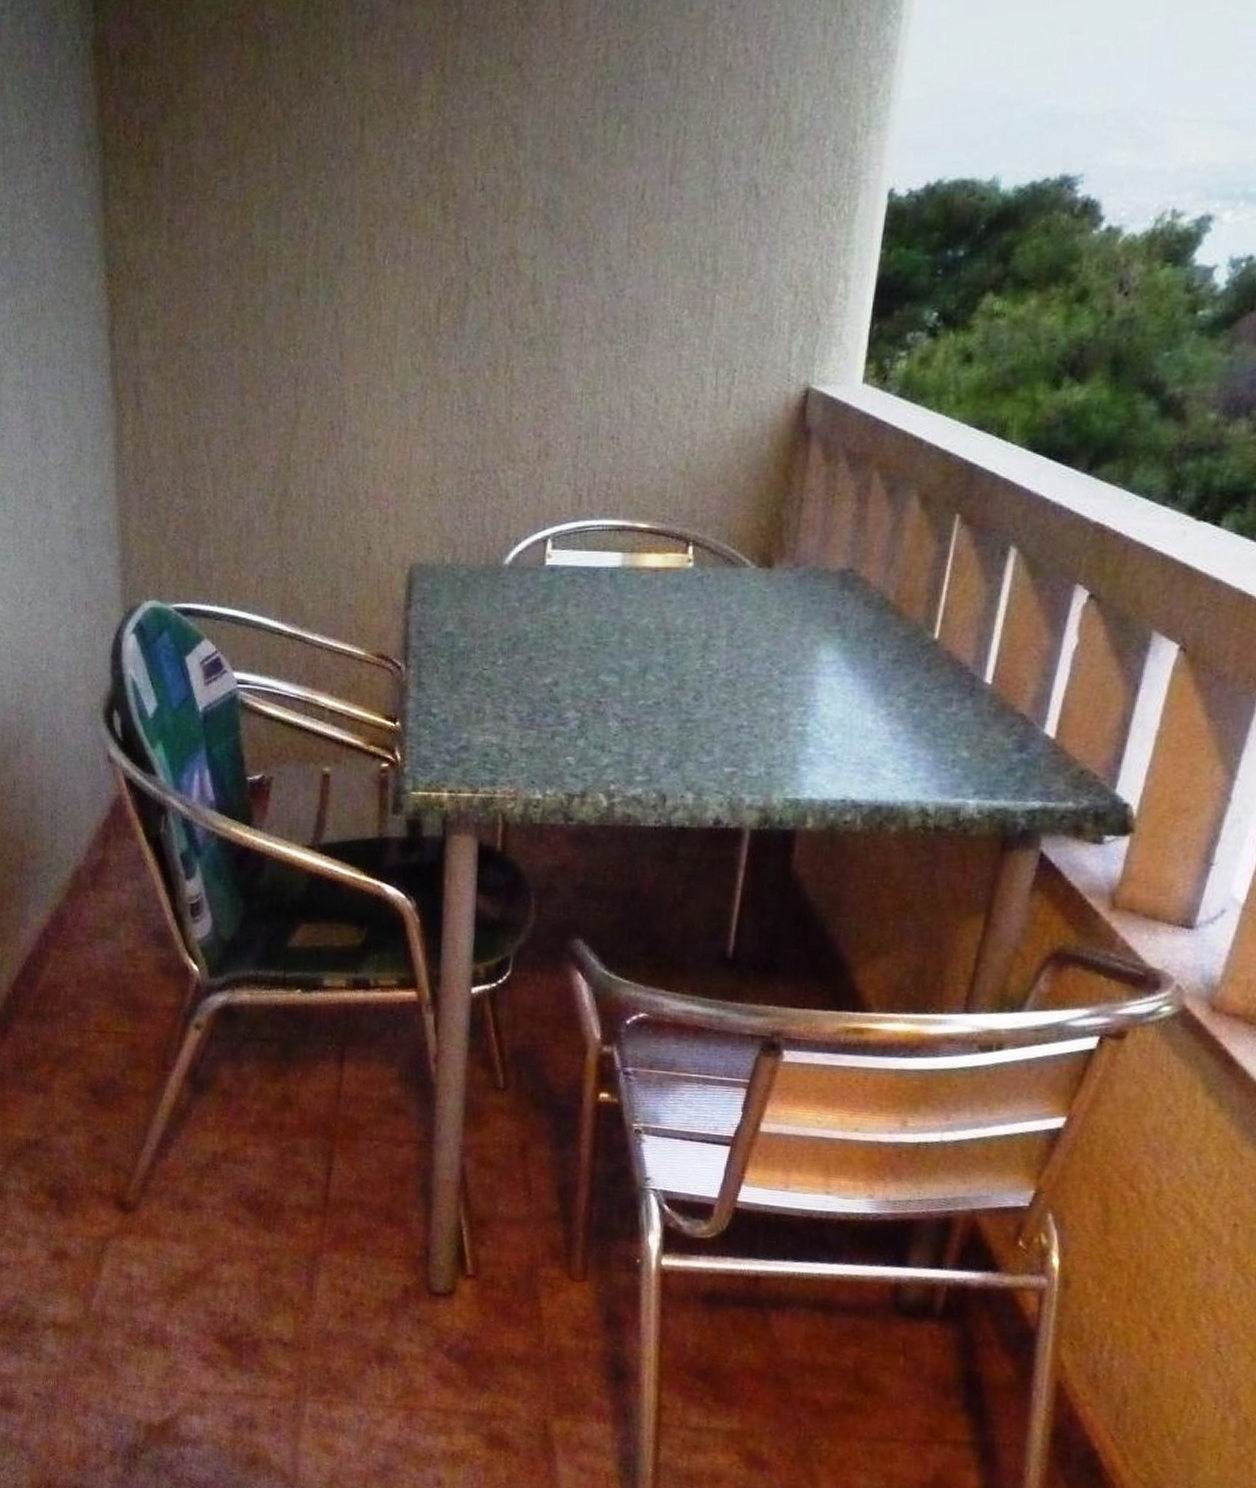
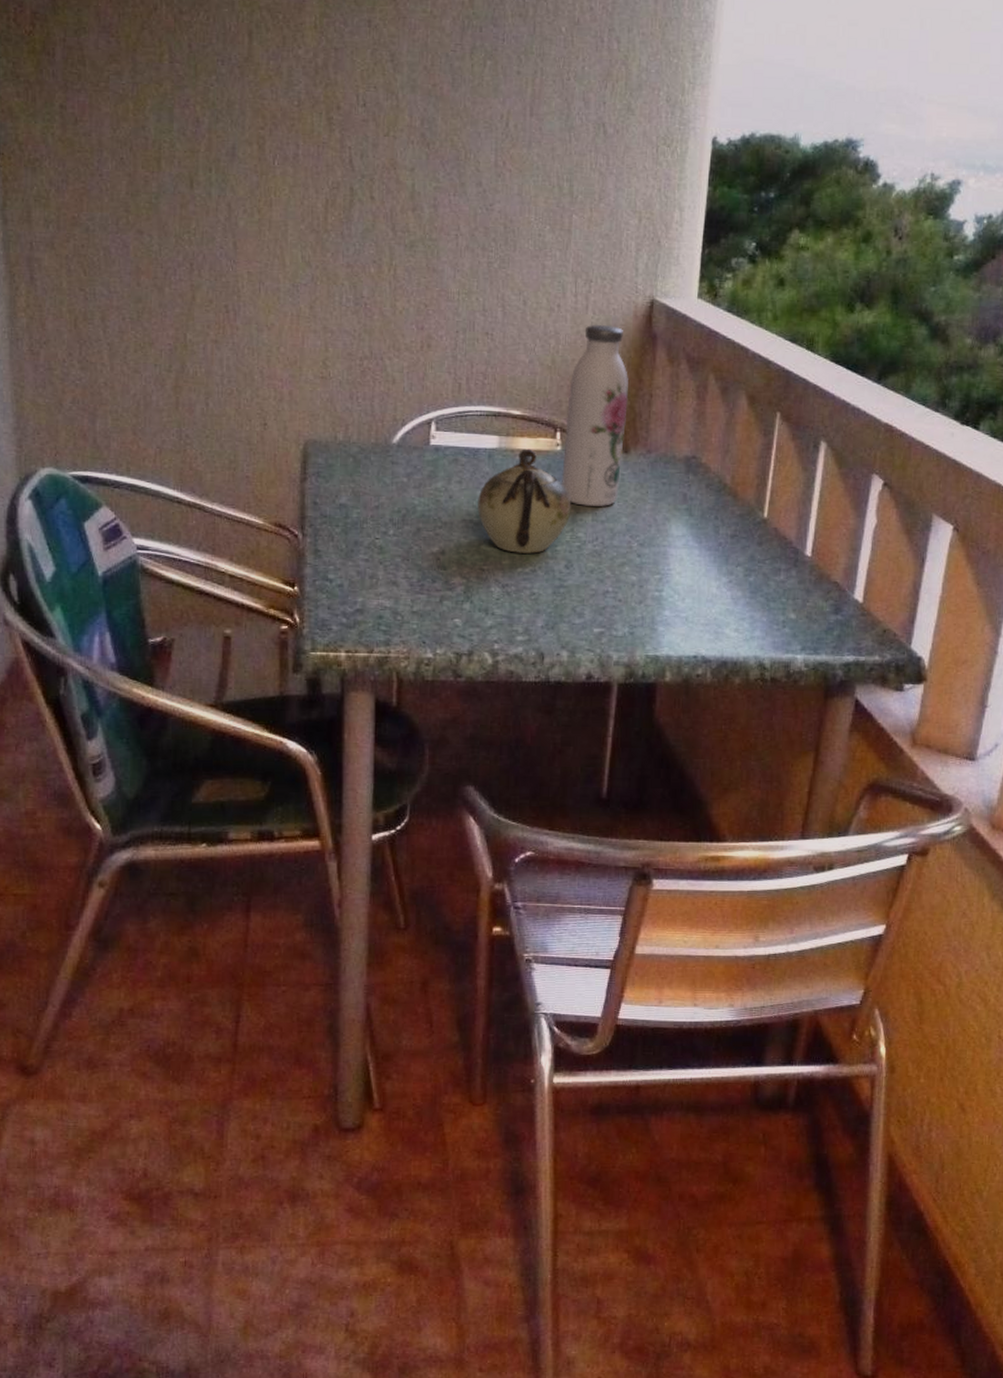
teapot: none [596,566,703,684] -> present [477,449,571,554]
water bottle: none [692,420,775,631] -> present [562,324,628,508]

